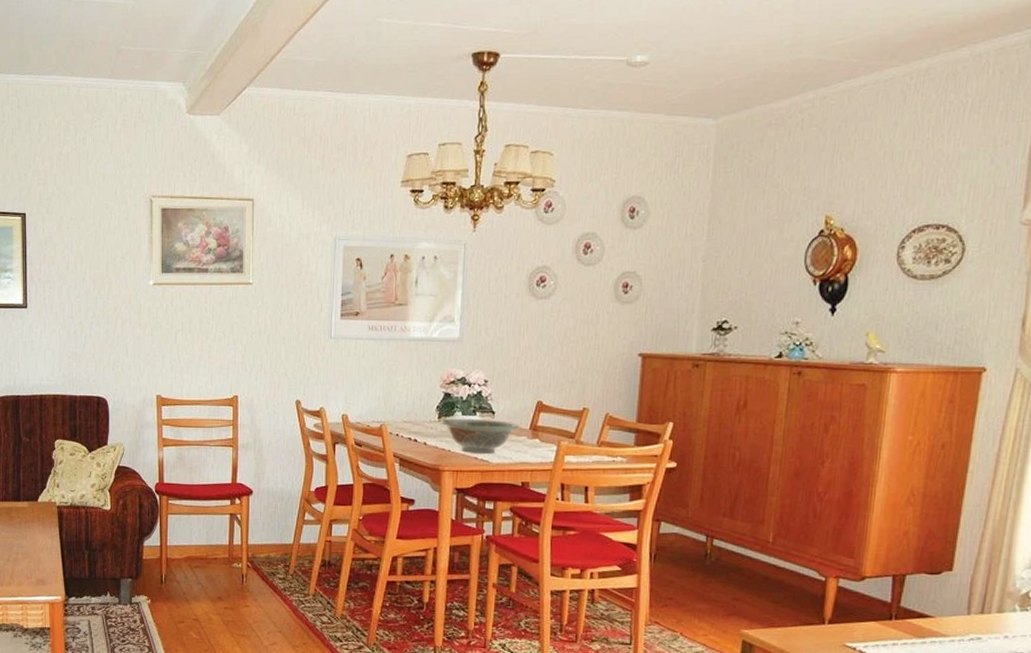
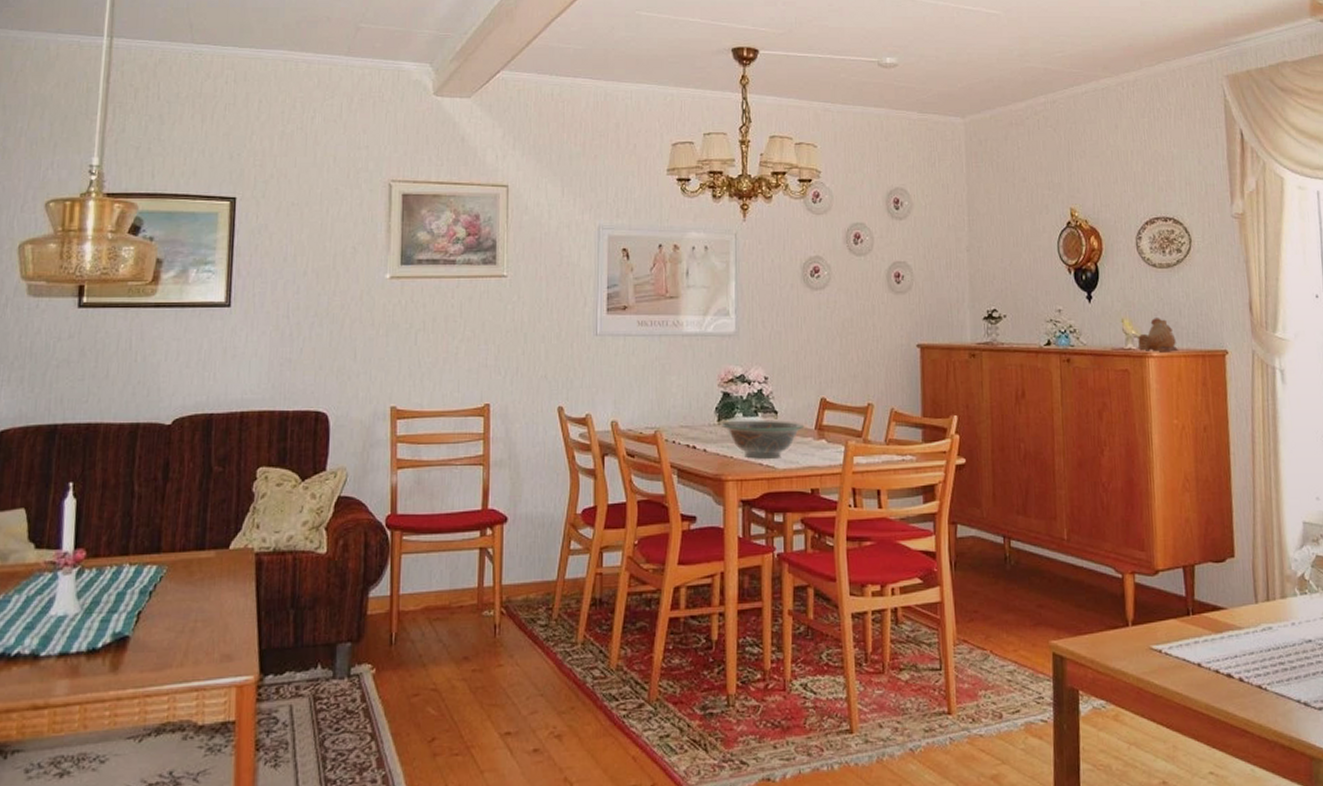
decorative figurine: none [881,332,927,369] -> present [1138,318,1178,354]

